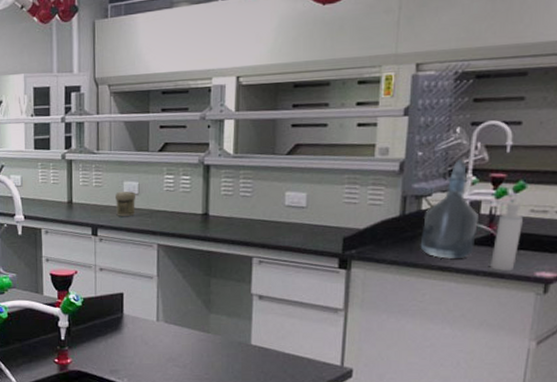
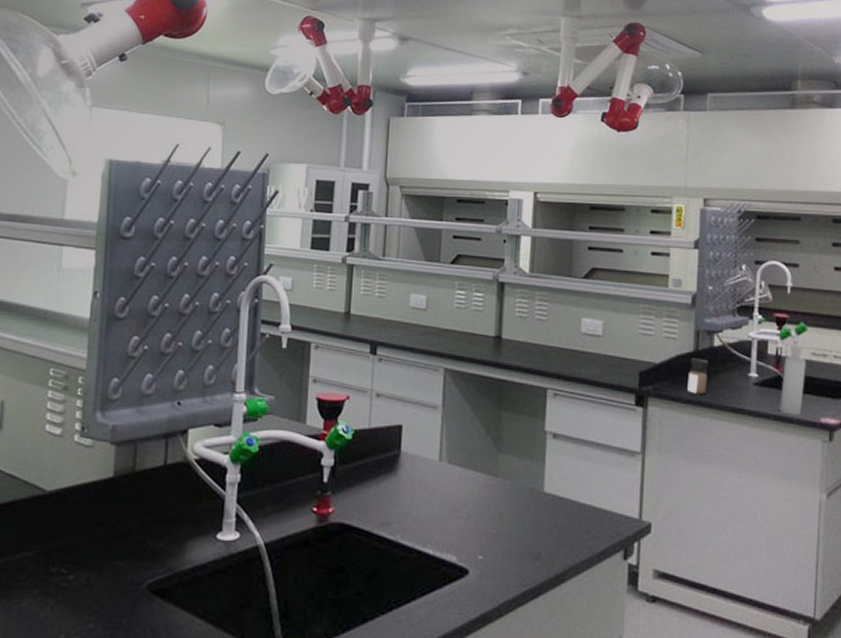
jar: present [115,191,136,216] -> none [400,306,422,334]
bottle: none [392,222,415,255] -> present [687,358,708,394]
bottle: present [420,158,480,259] -> none [713,296,767,400]

